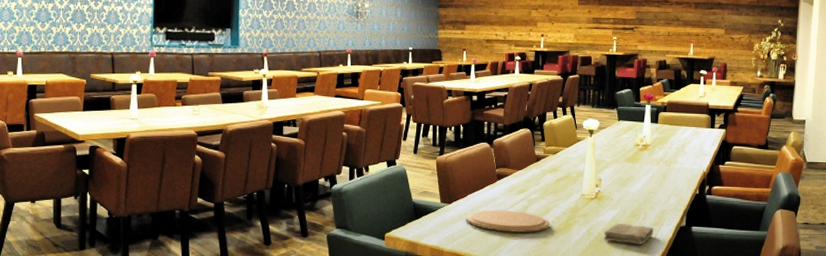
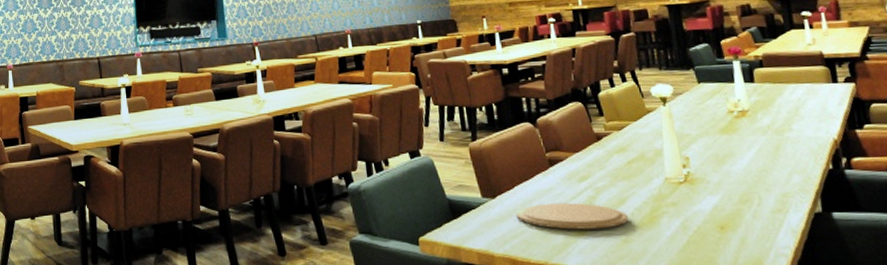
washcloth: present [603,224,654,246] -> none [704,212,778,241]

